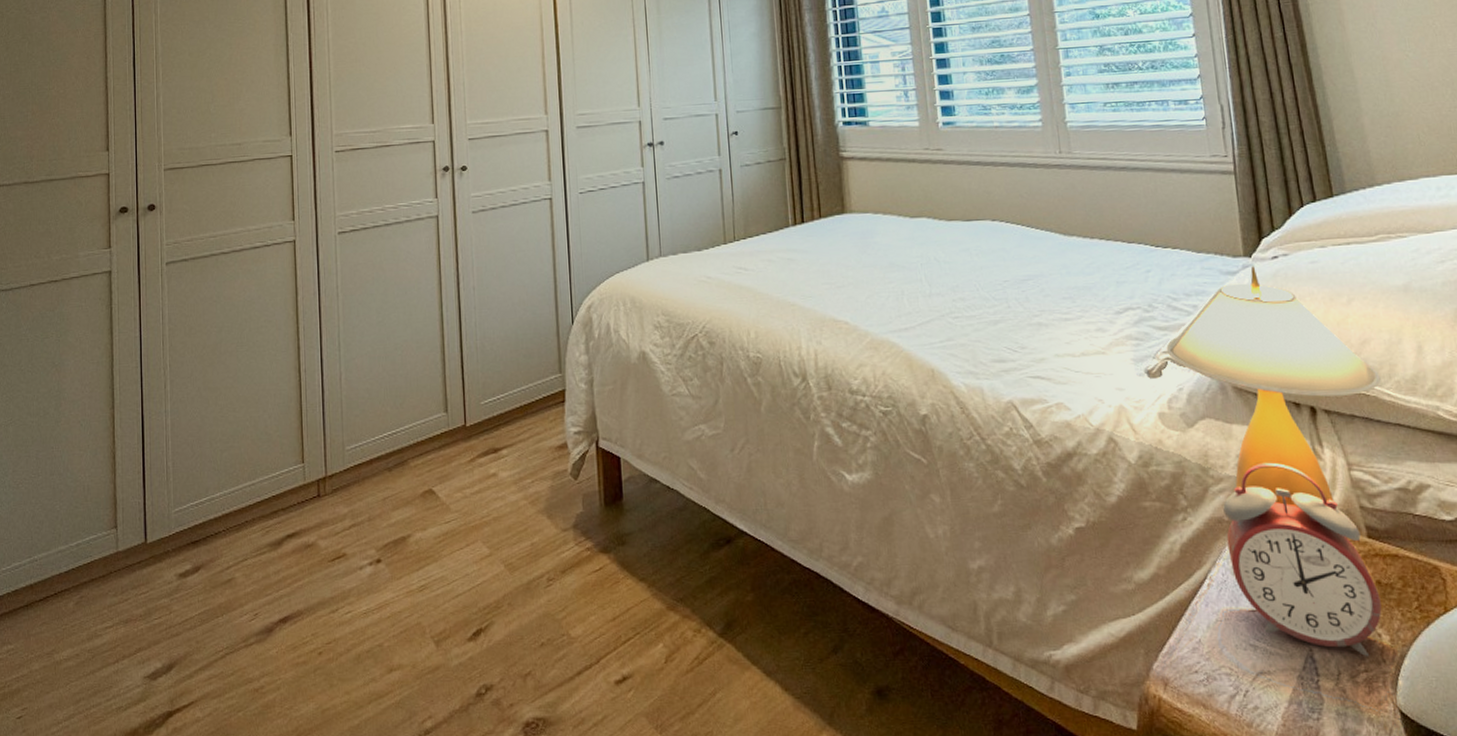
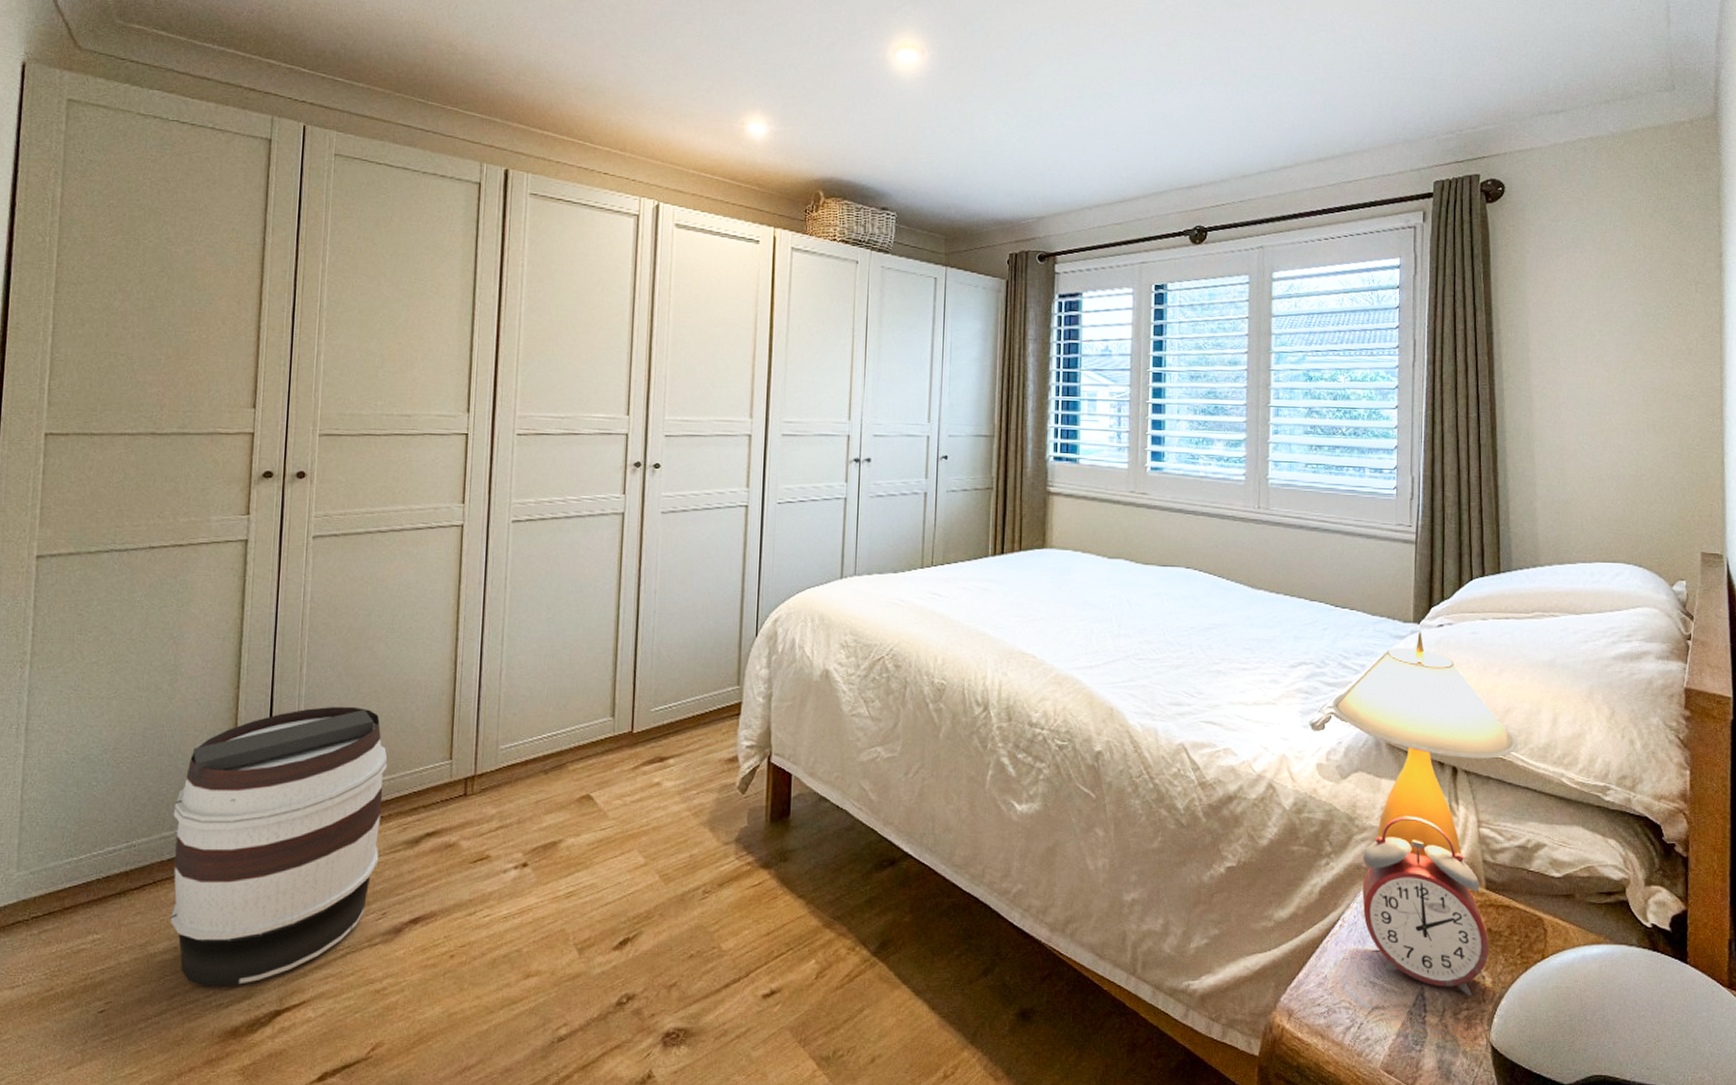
barrel: none [67,419,248,690] -> present [171,707,388,986]

